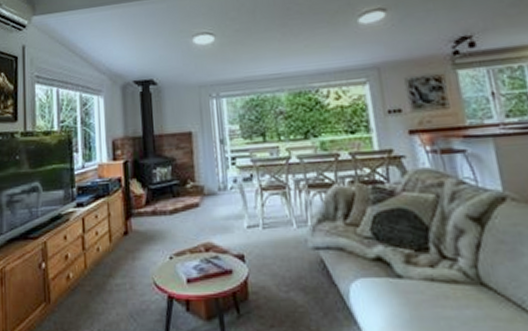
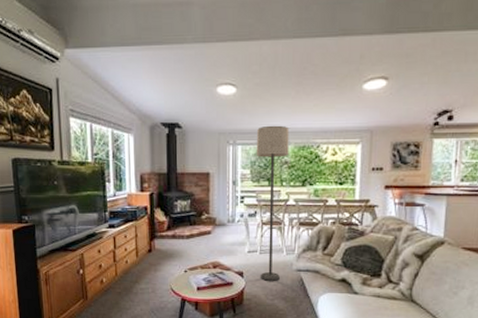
lamp: none [243,71,293,265] -> present [256,125,289,281]

